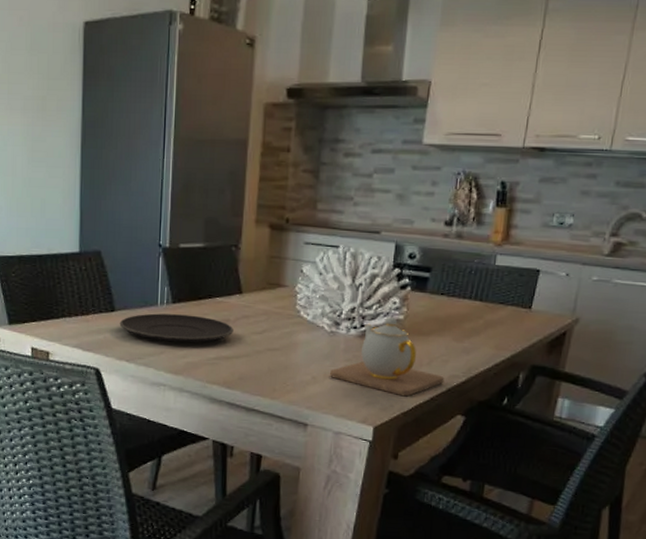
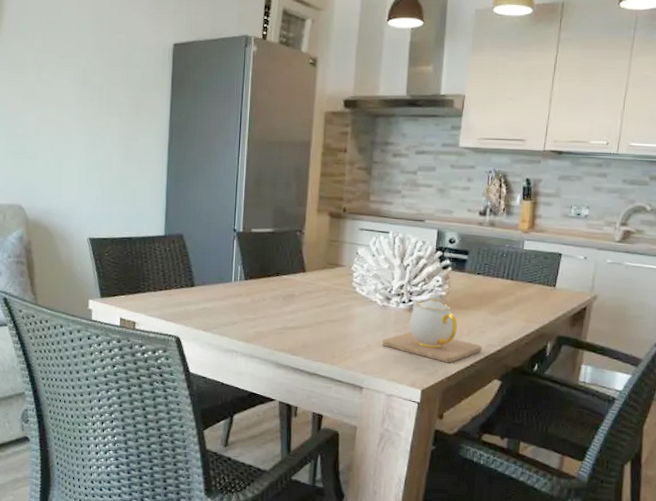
plate: present [119,313,234,343] -> none [198,289,298,315]

